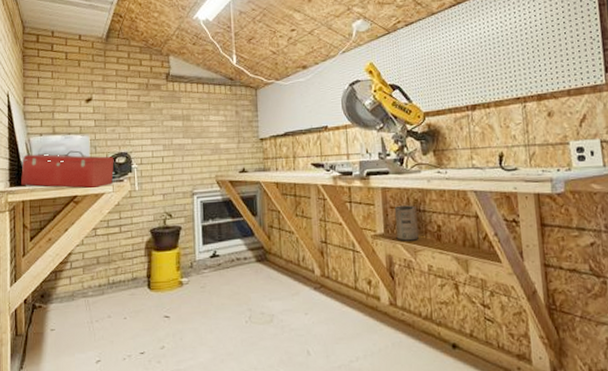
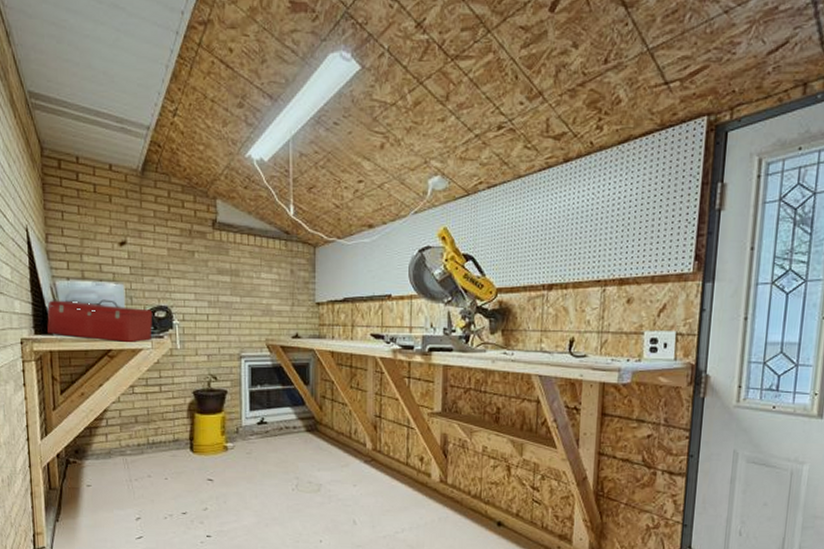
paint can: present [394,205,419,241] -> none [453,385,477,421]

